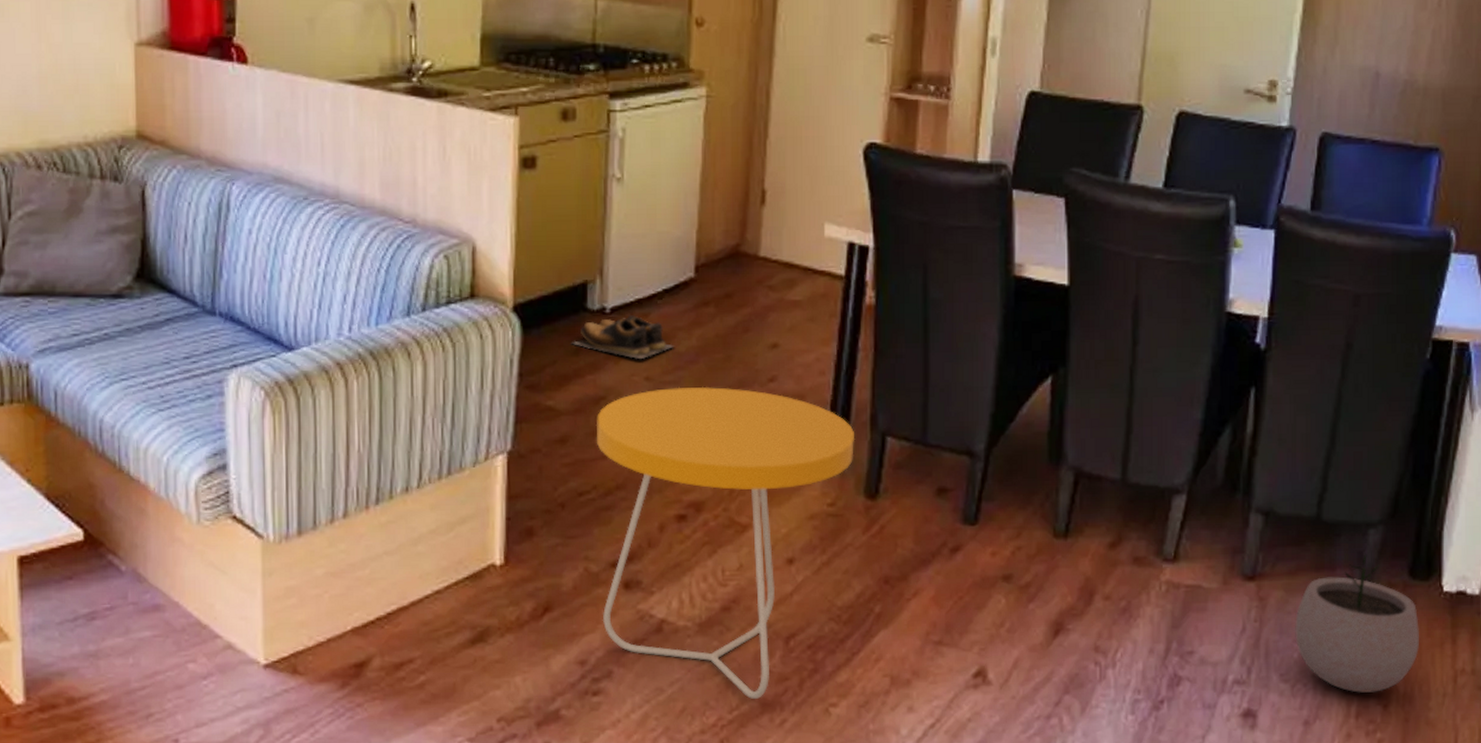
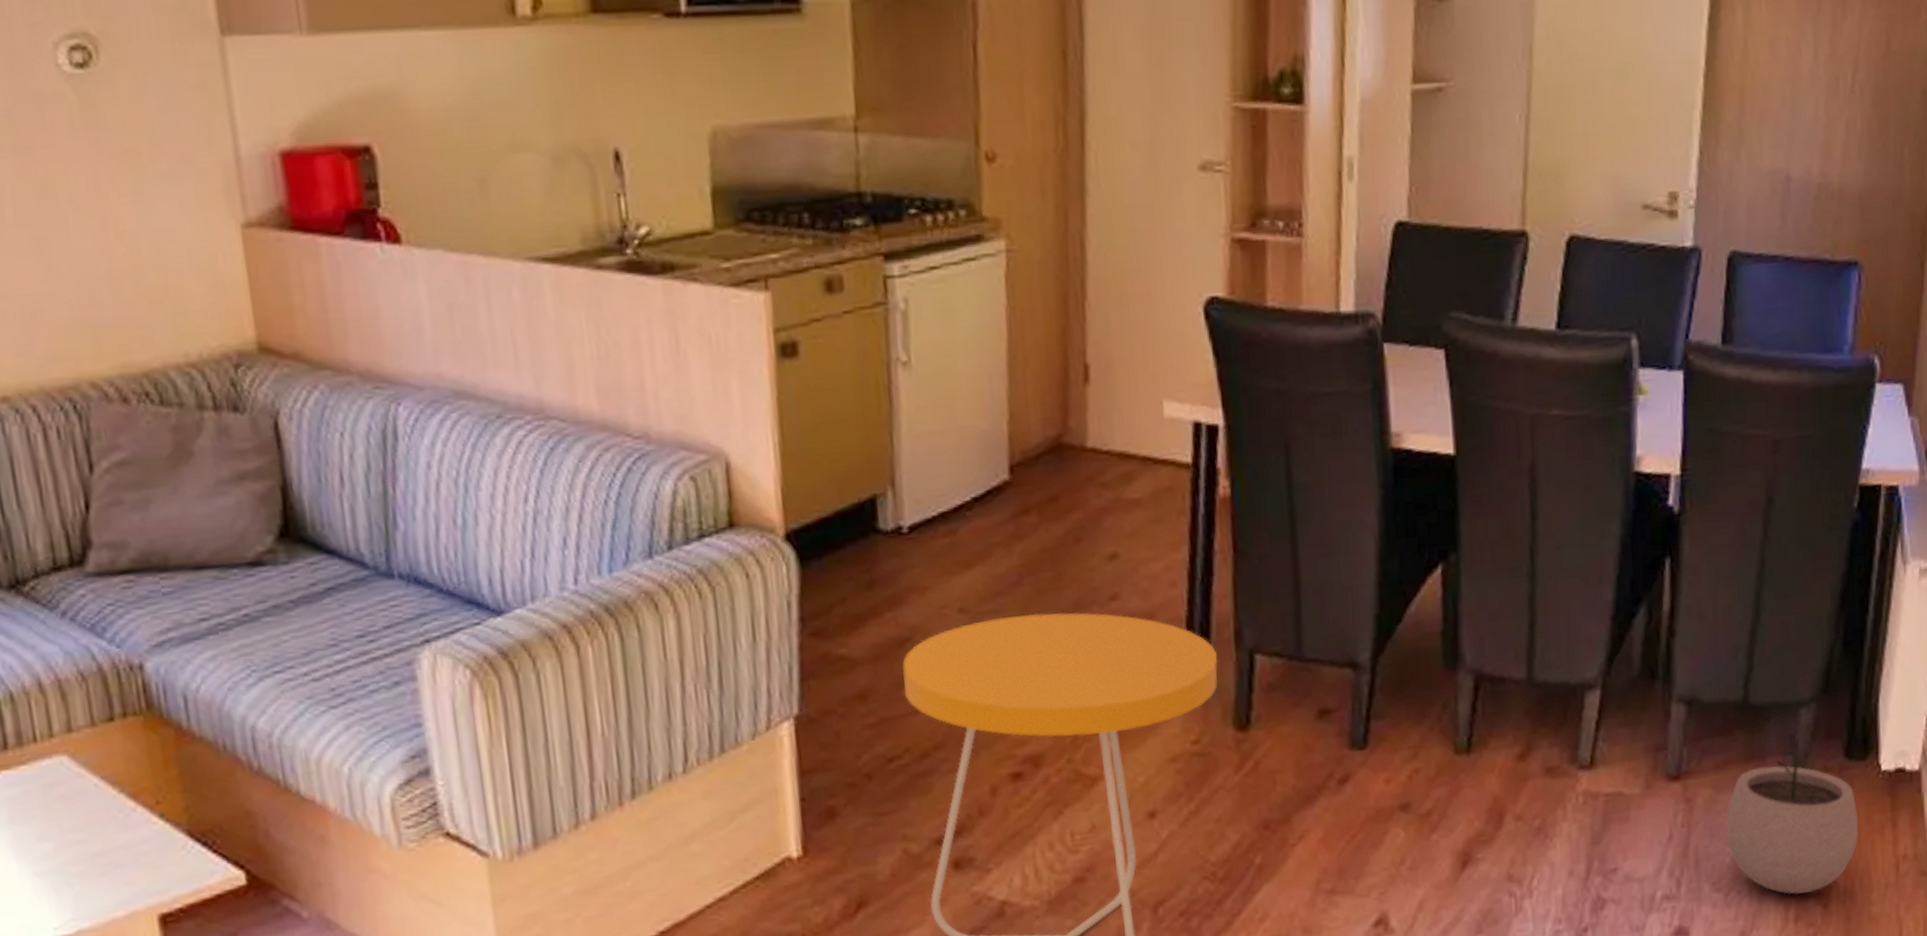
shoes: present [571,315,674,360] -> none [862,533,991,588]

